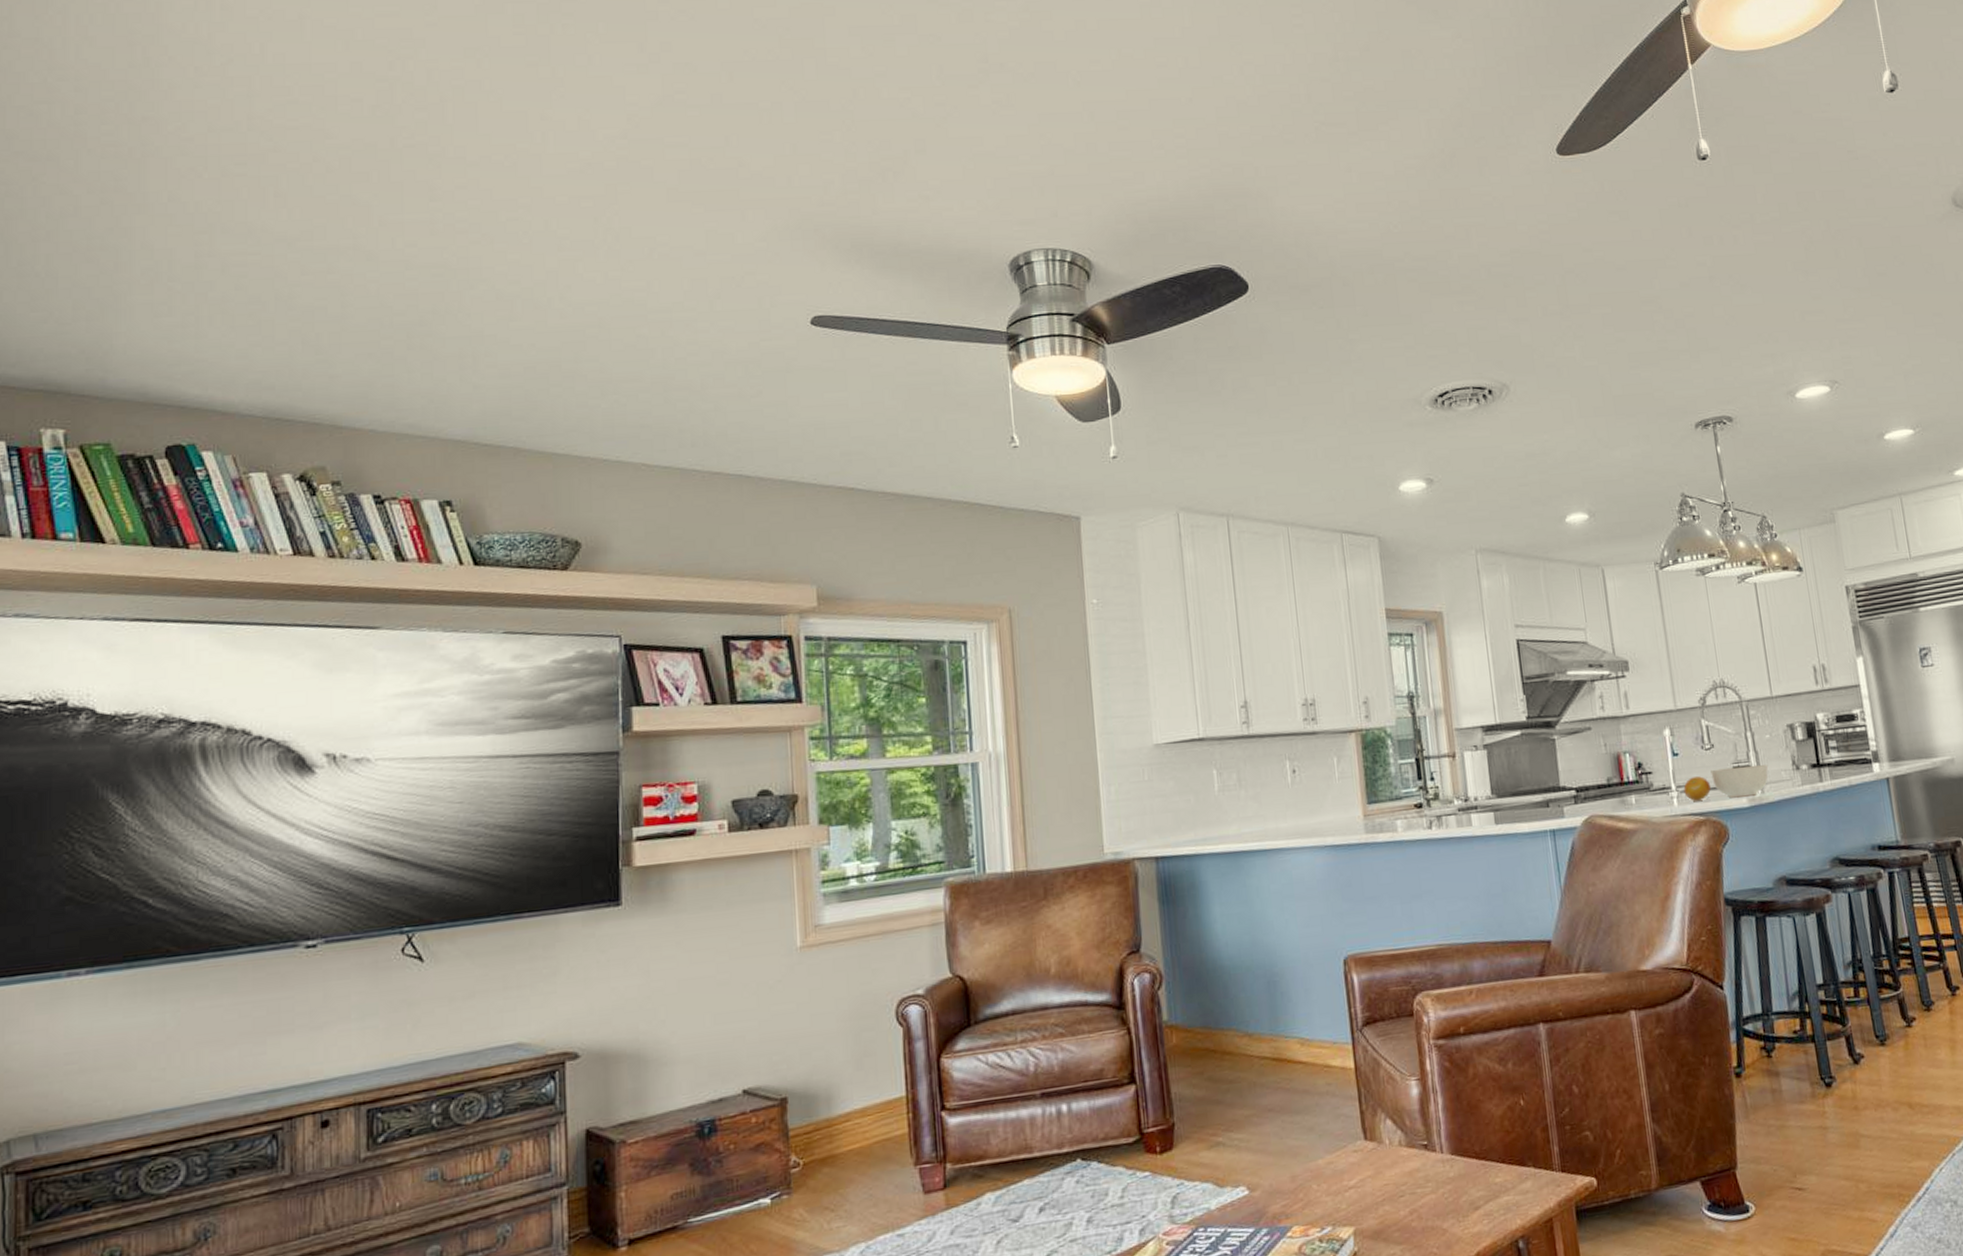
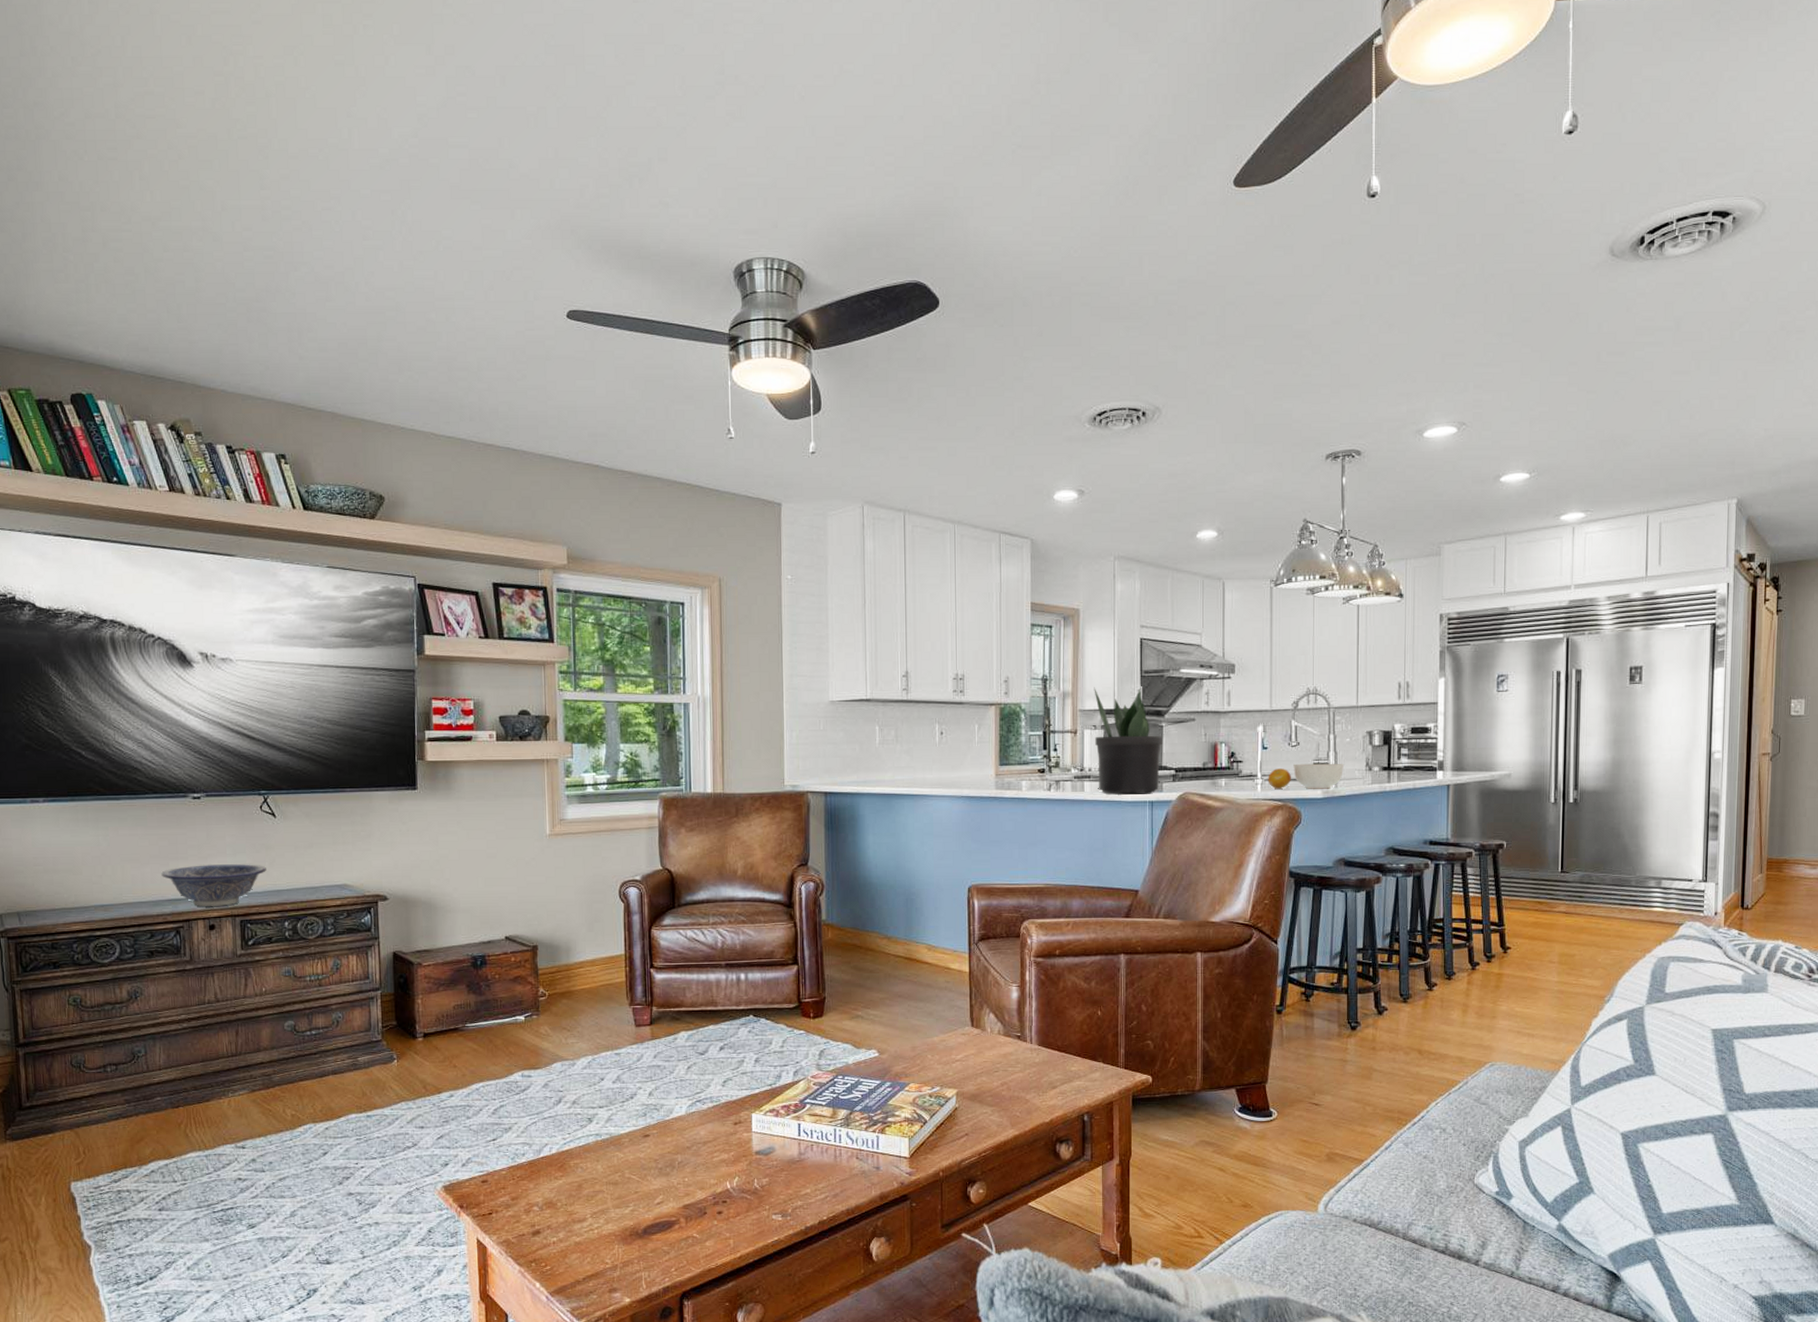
decorative bowl: none [254,1028,407,1097] -> present [161,864,266,906]
planter: none [1469,697,1560,827] -> present [1094,687,1163,795]

